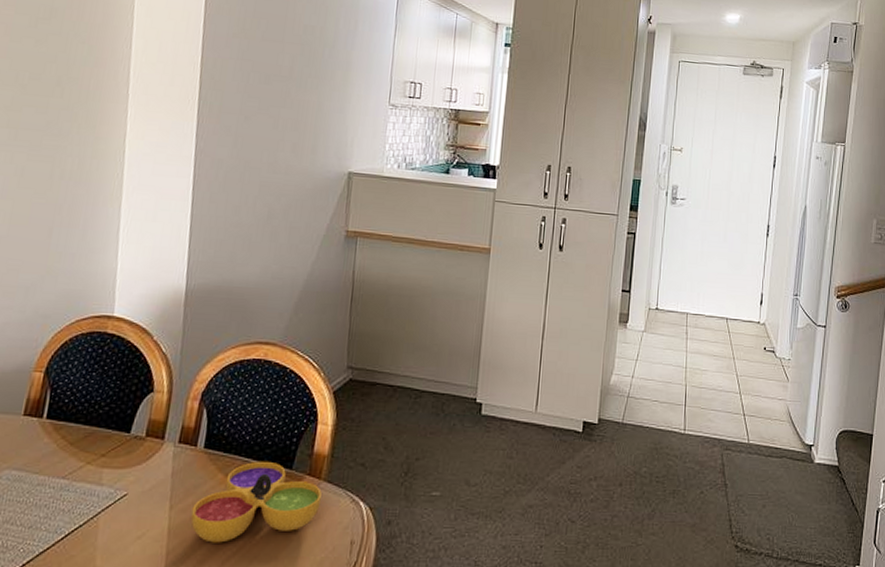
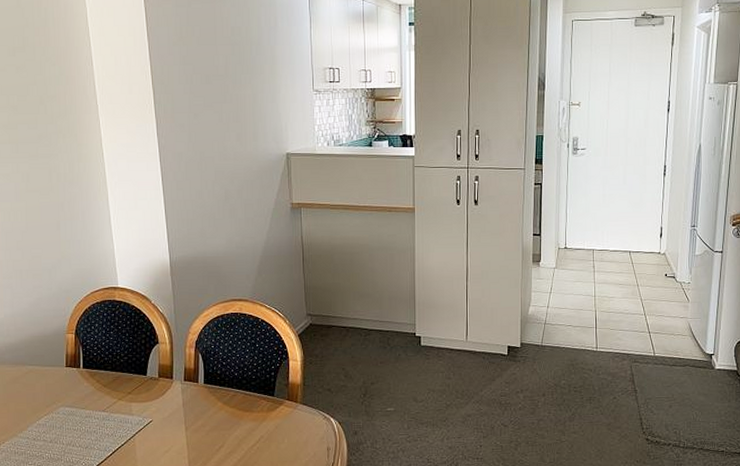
decorative bowl: present [191,461,322,543] -> none [202,391,300,453]

